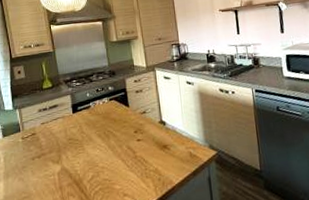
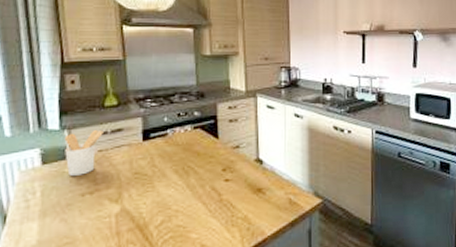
utensil holder: none [17,107,44,145] -> present [64,129,103,176]

